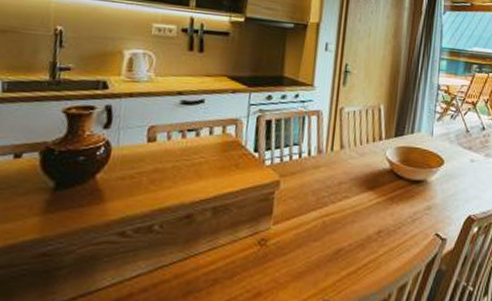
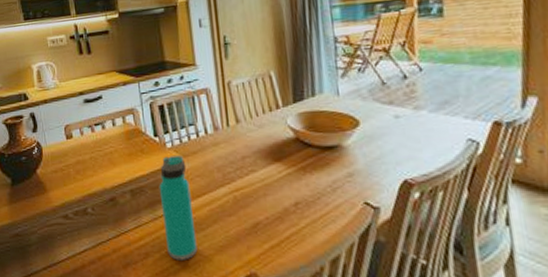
water bottle: none [240,174,281,288] -> present [159,155,198,260]

